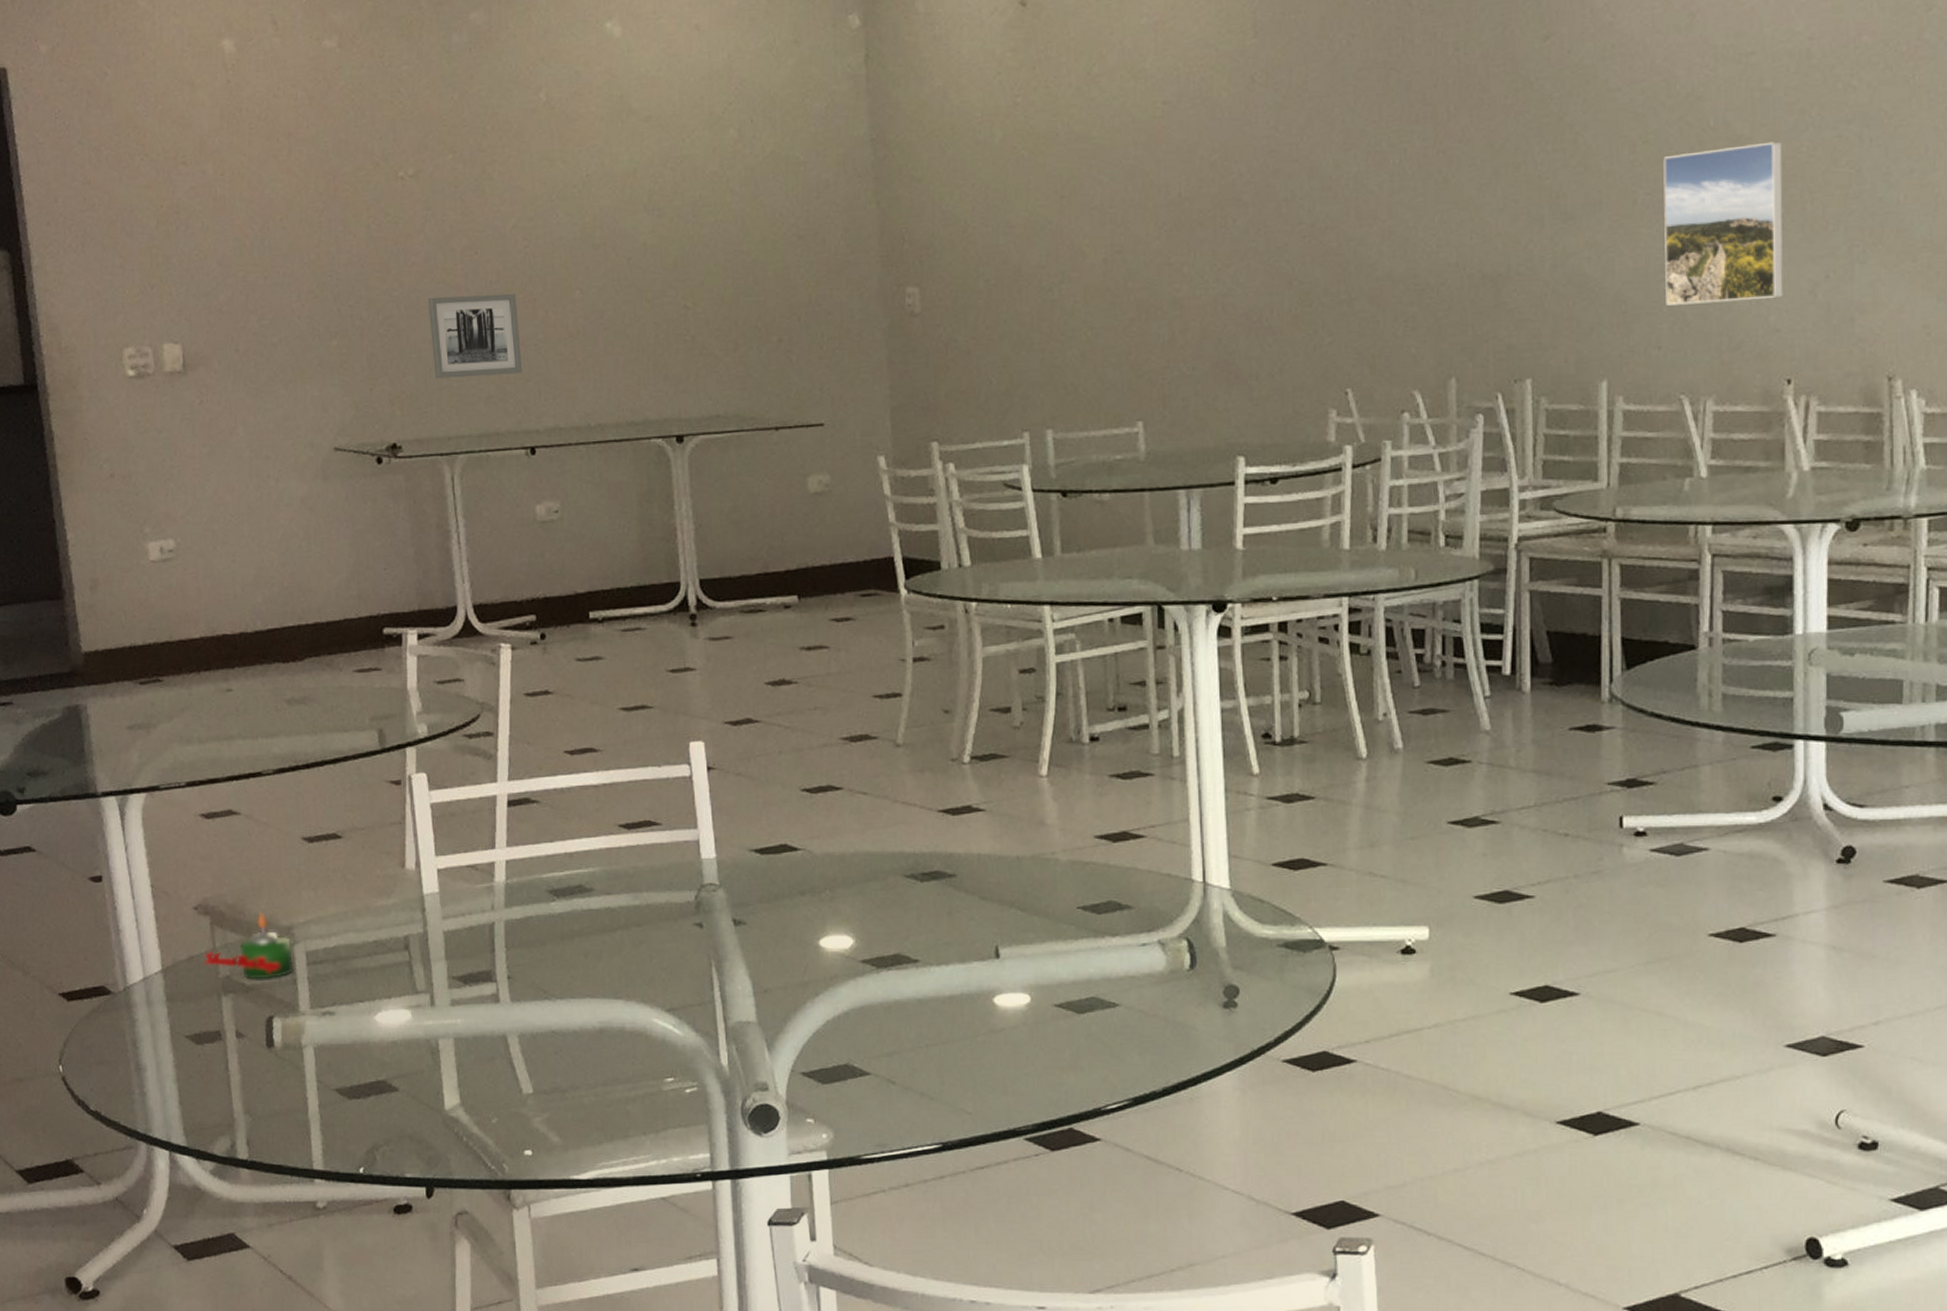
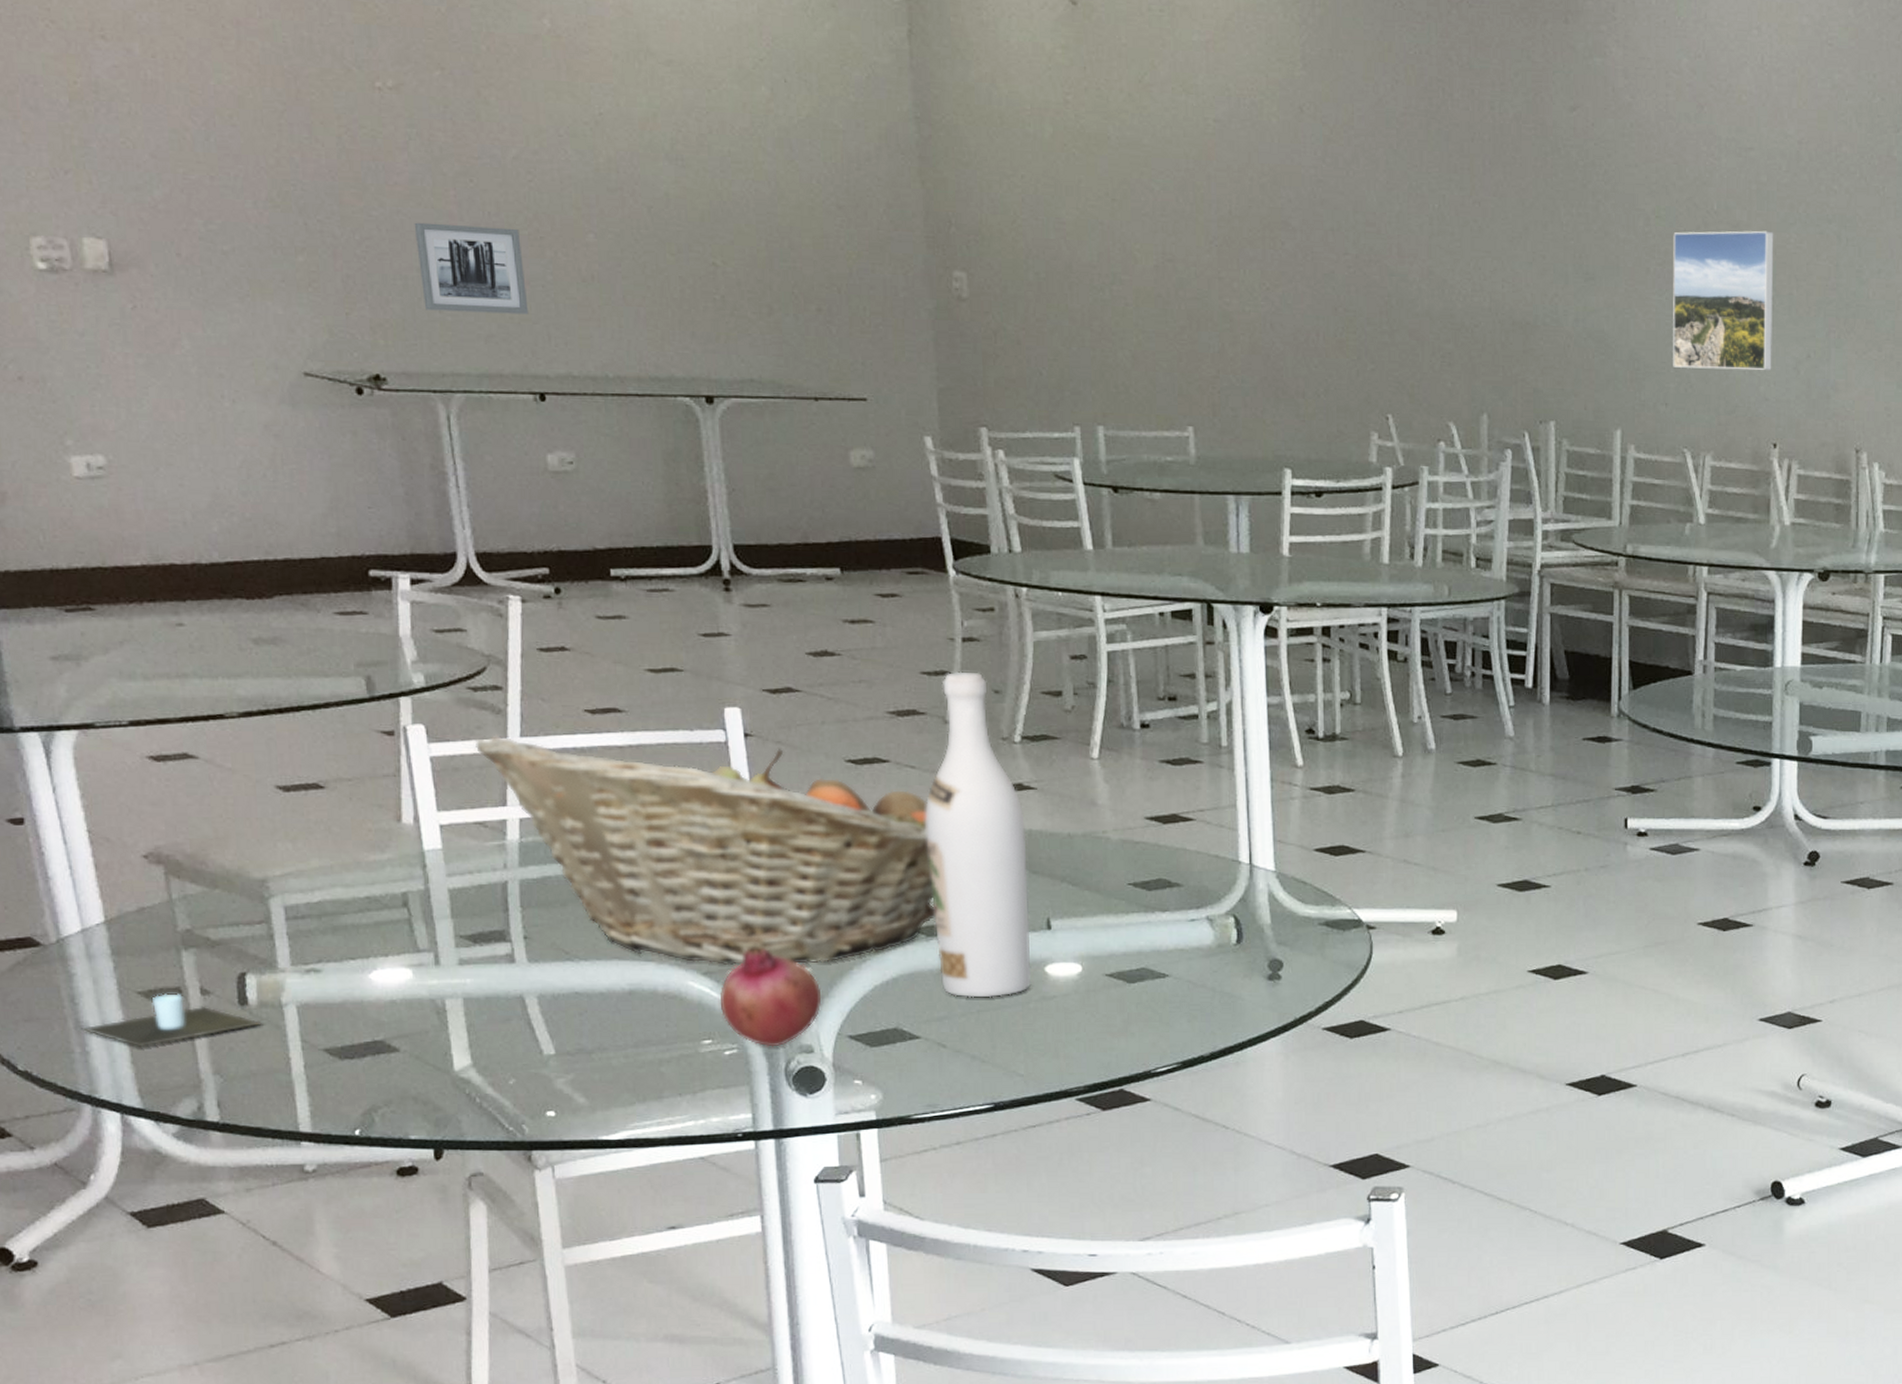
cup: none [139,1037,285,1089] -> present [80,993,262,1048]
candle: present [204,912,294,980] -> none [158,863,270,934]
fruit basket: none [468,779,887,1001] -> present [474,734,936,965]
fruit: none [681,982,777,1085] -> present [719,947,822,1047]
wine bottle: none [876,693,979,1032] -> present [925,671,1031,998]

